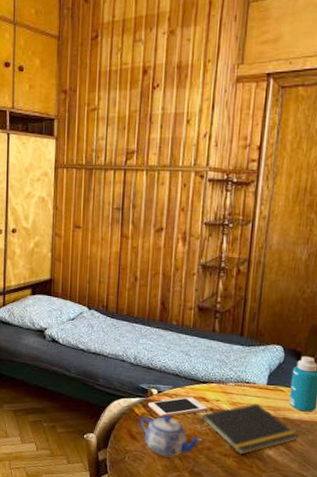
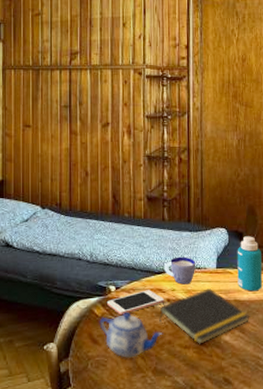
cup: none [210,369,245,397] -> present [164,256,196,285]

